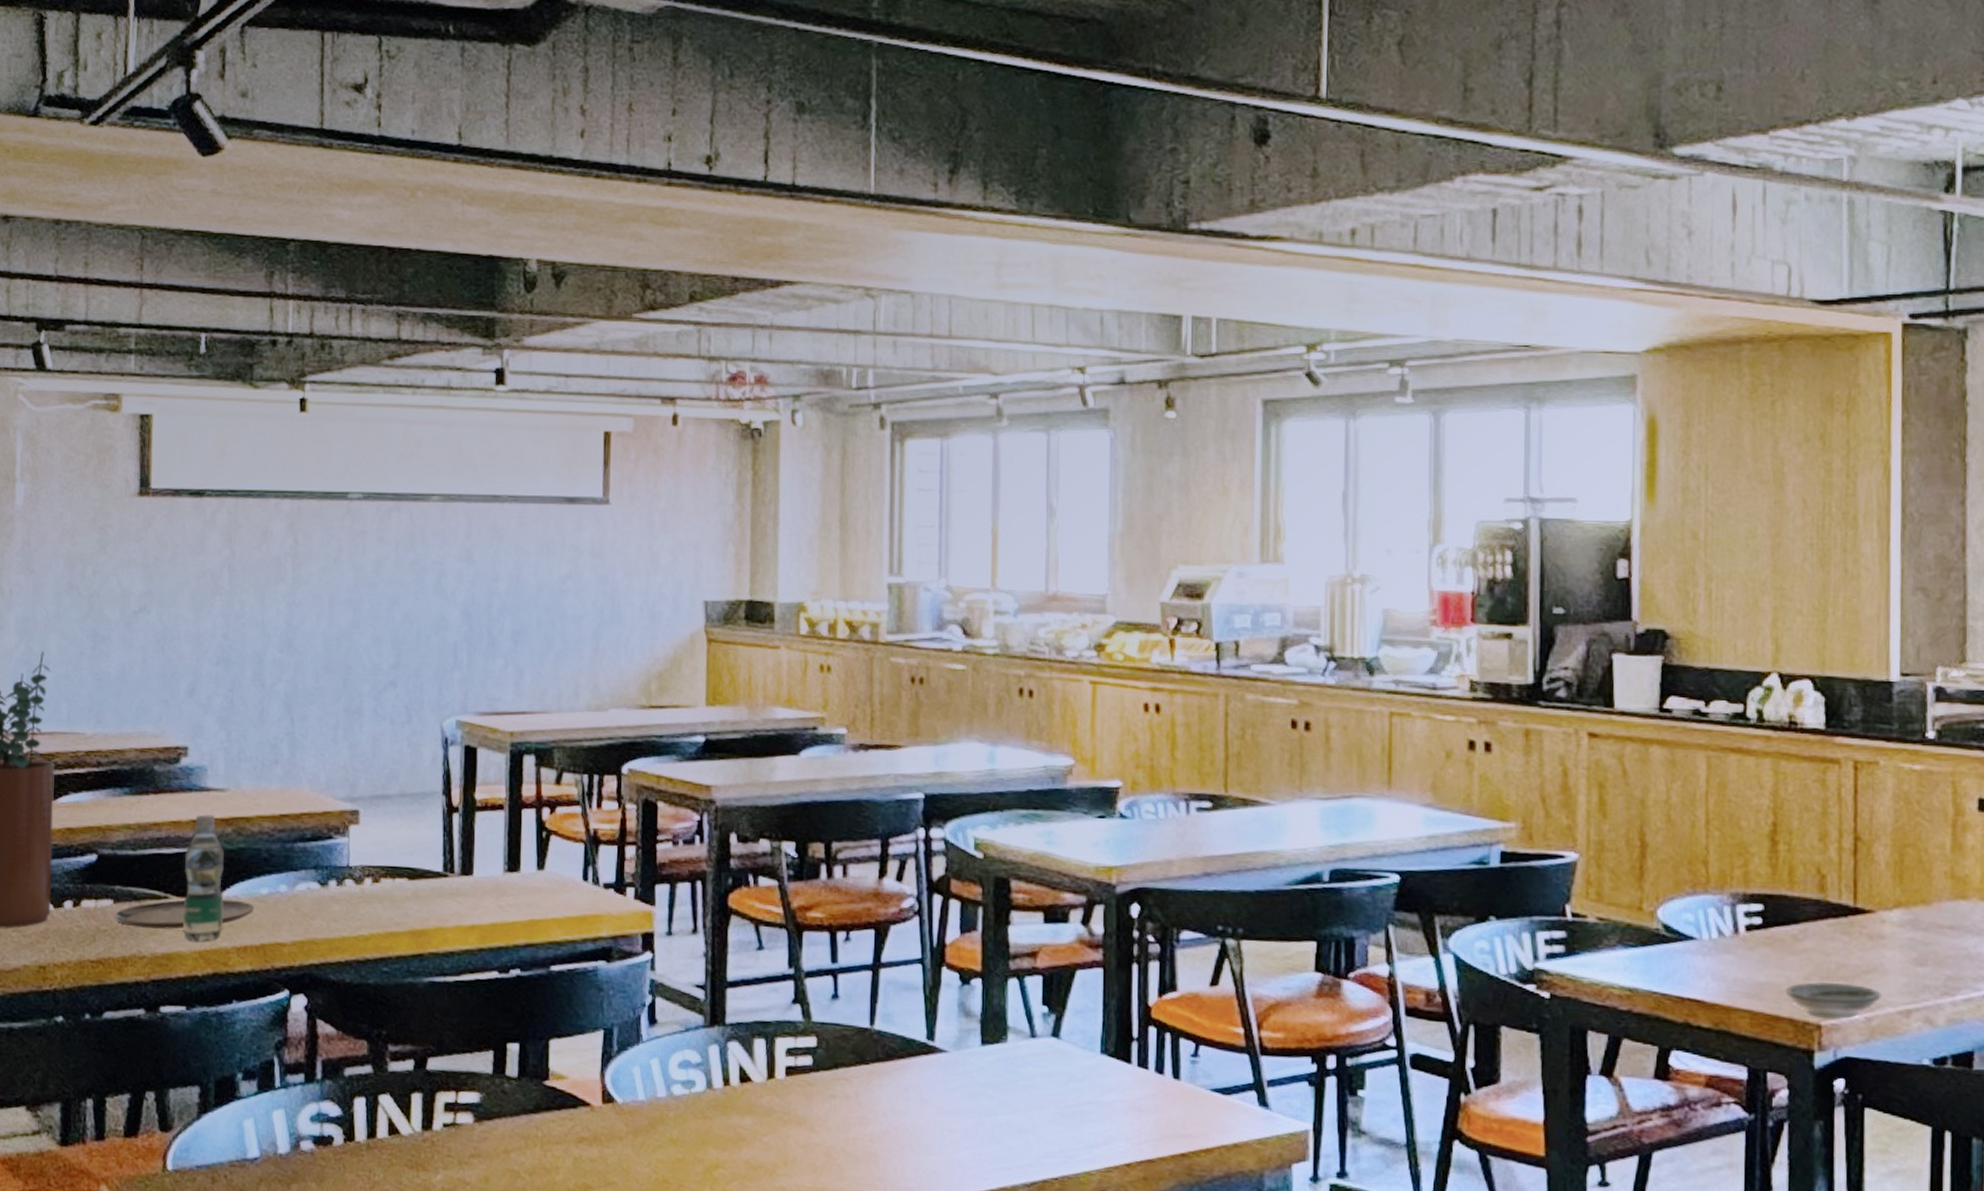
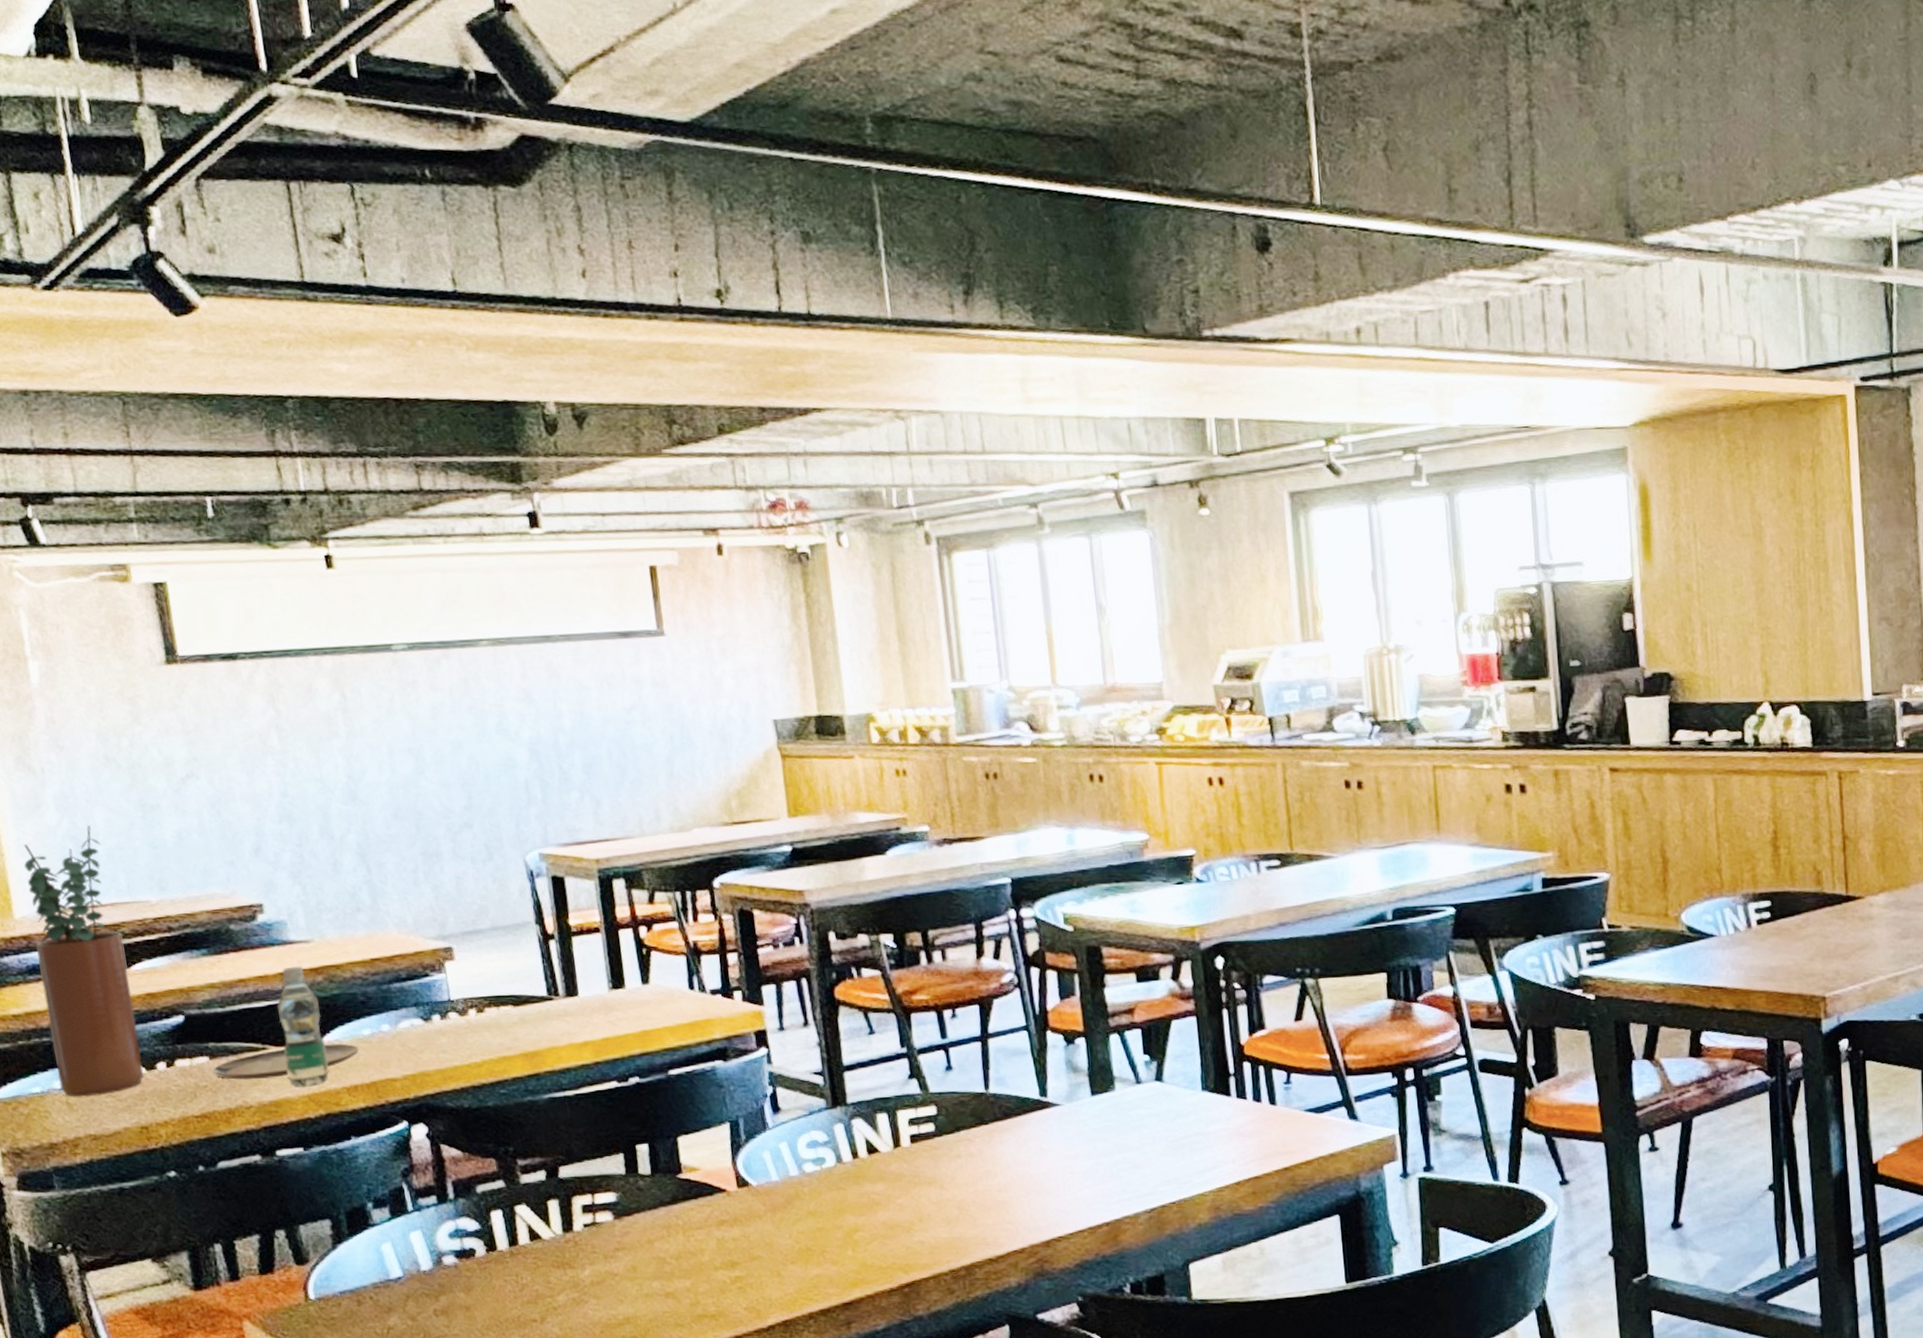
saucer: present [1785,982,1881,1019] -> none [1793,960,1874,991]

